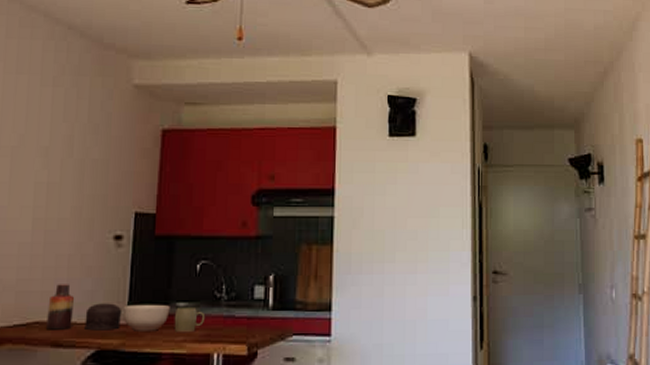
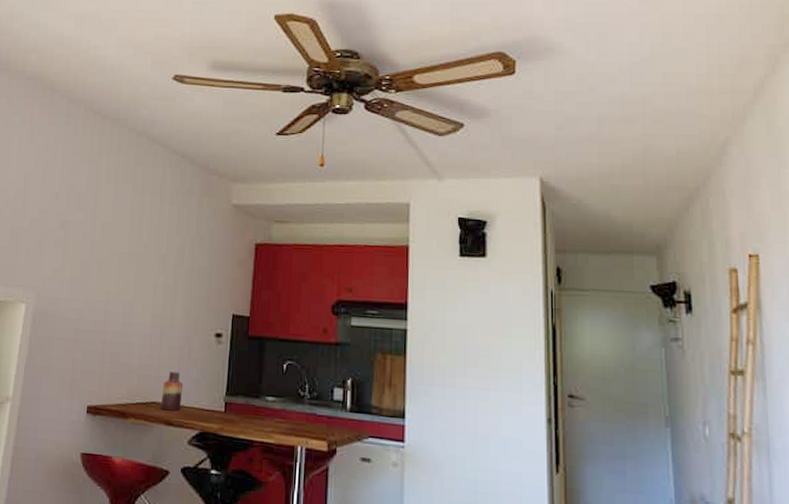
decorative box: present [84,303,123,331] -> none [191,391,221,416]
bowl: present [123,304,170,333] -> none [221,394,261,421]
mug: present [174,306,206,333] -> none [263,401,291,425]

